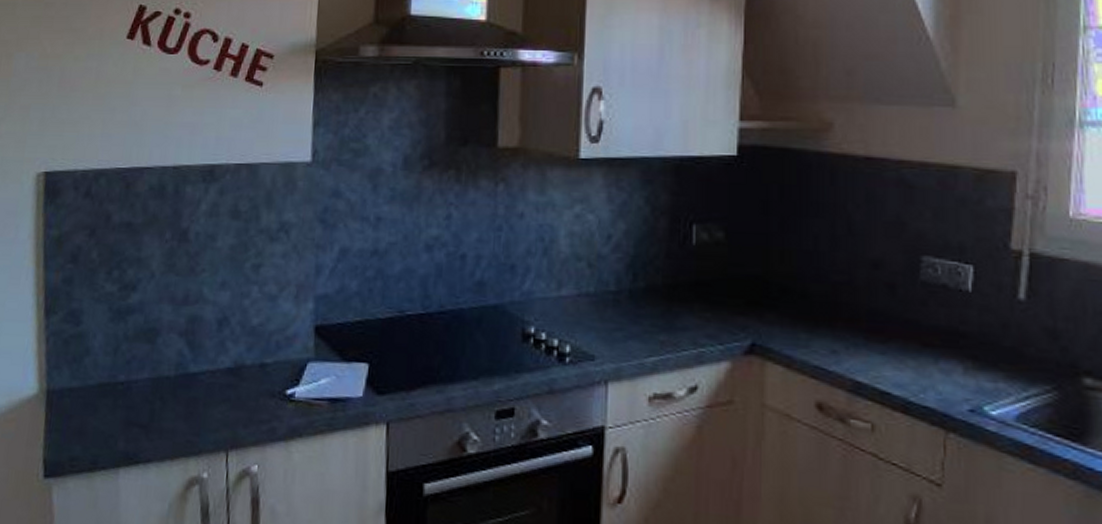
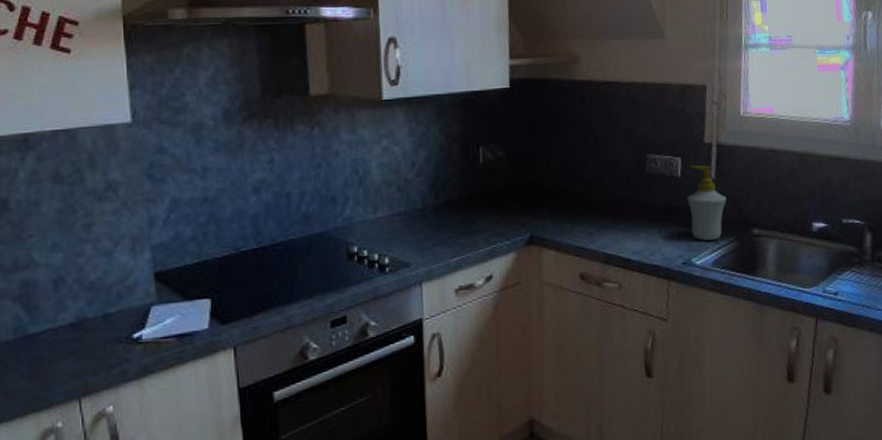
soap bottle: none [980,277,1042,385] -> present [687,165,727,241]

